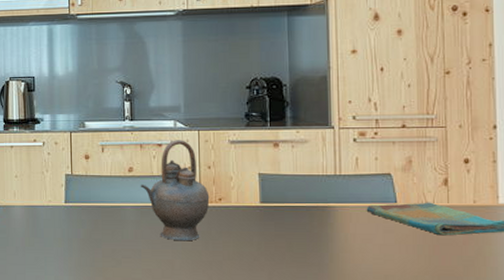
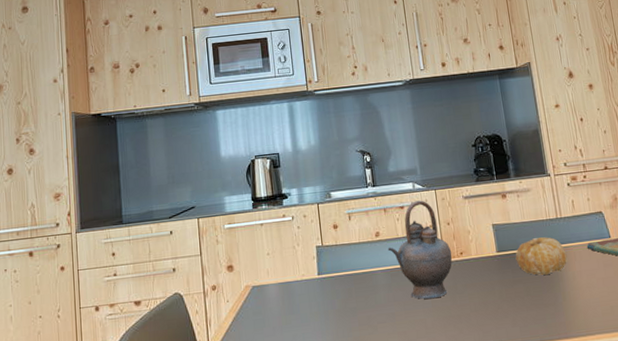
fruit: none [281,193,341,234] -> present [515,237,568,276]

